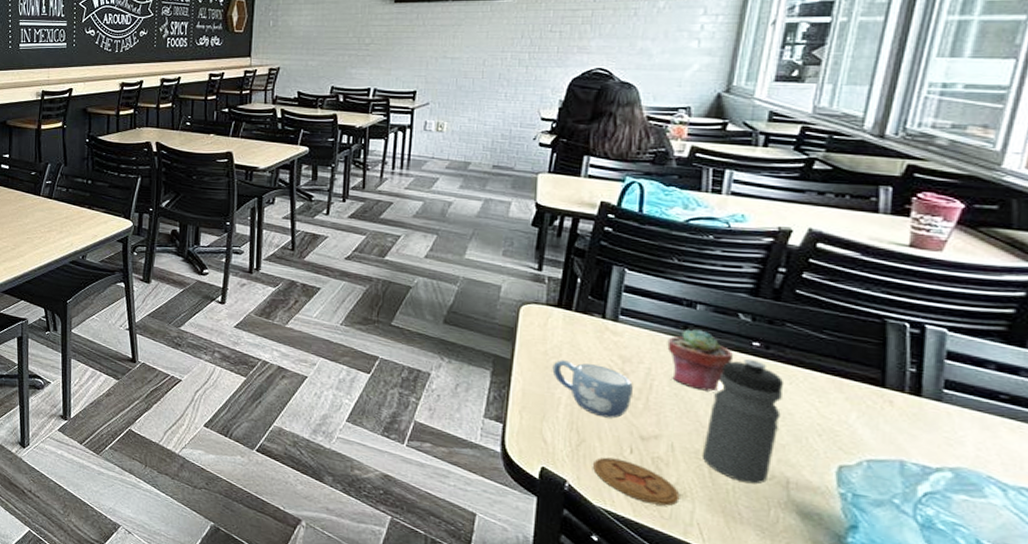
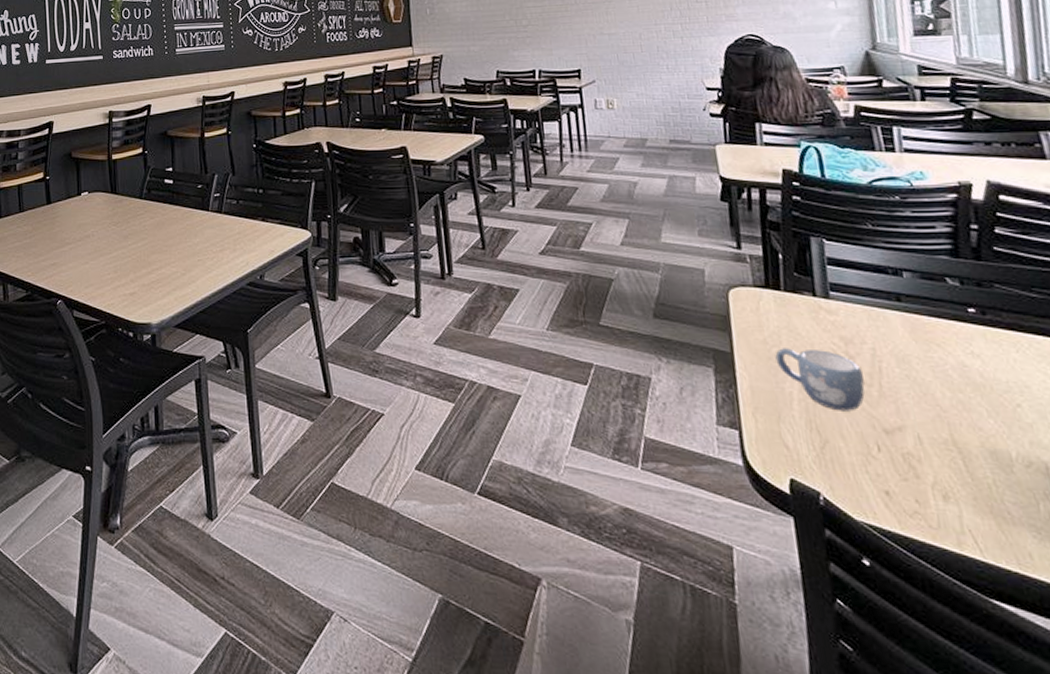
coaster: present [593,457,680,506] -> none [843,459,944,512]
potted succulent: present [667,329,734,392] -> none [883,300,955,369]
water bottle: present [701,358,784,484] -> none [945,327,1026,474]

